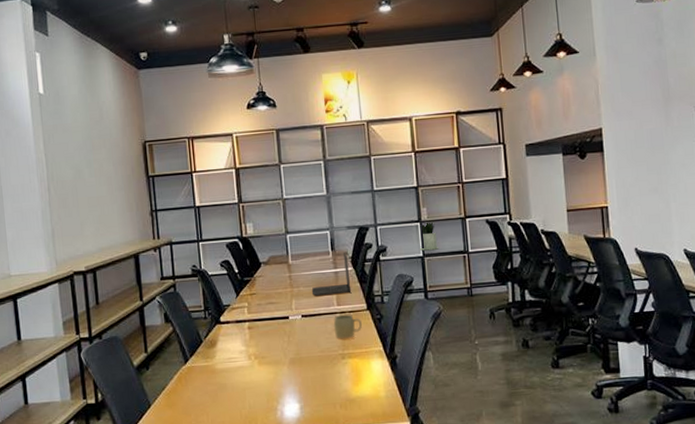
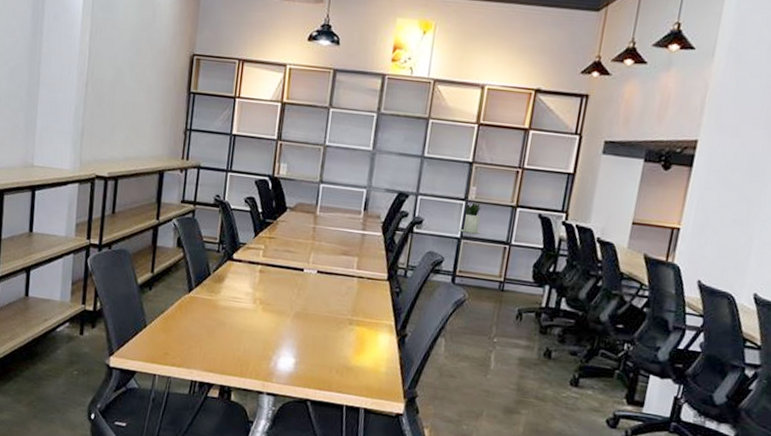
laptop: present [311,253,351,297] -> none [333,216,379,260]
mug: present [333,314,362,340] -> none [347,279,378,306]

